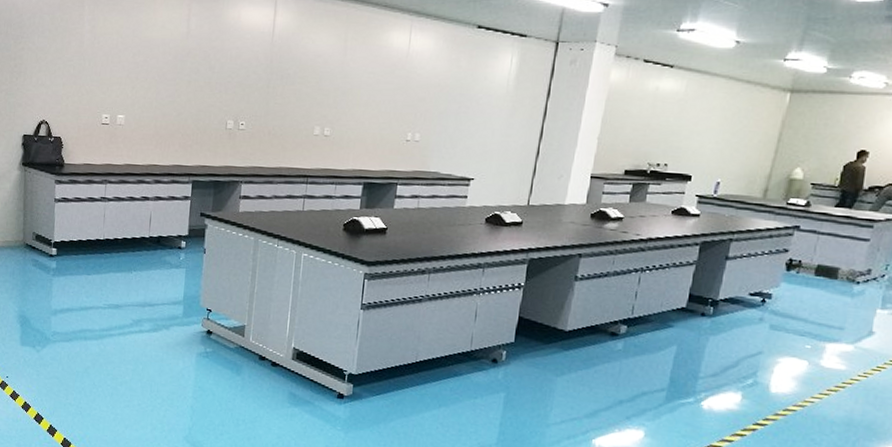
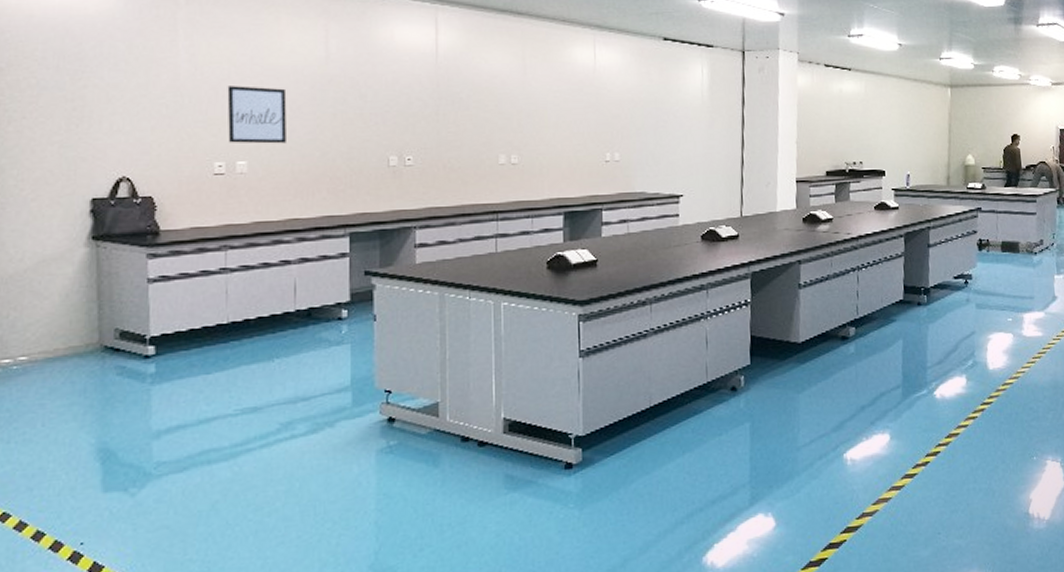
wall art: none [113,53,156,103] -> present [227,86,287,144]

